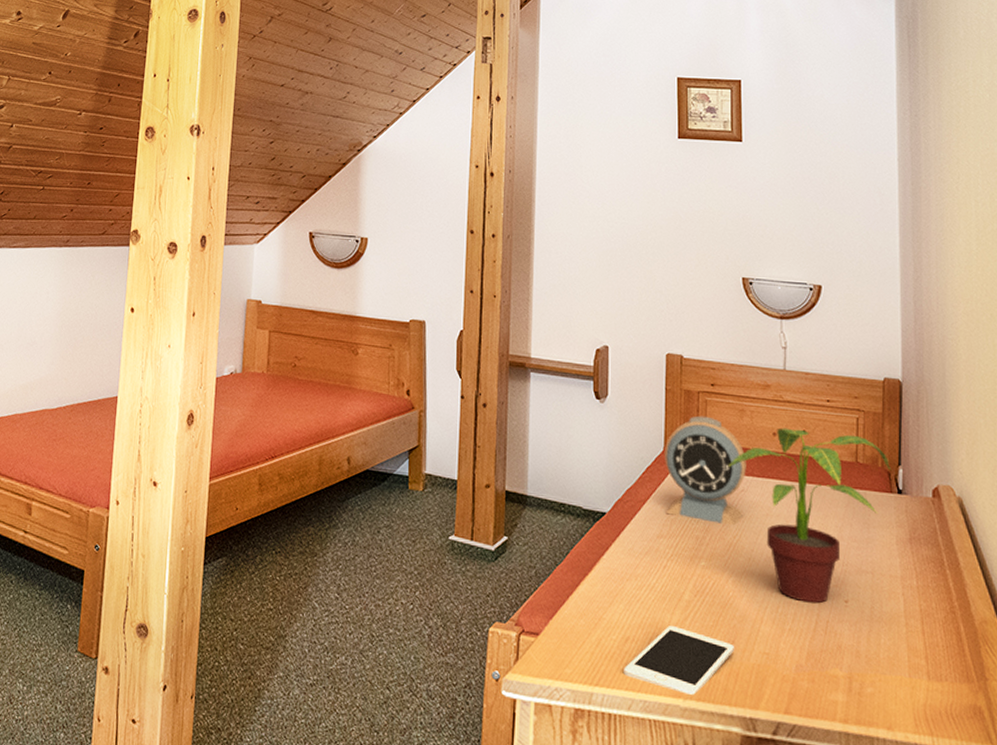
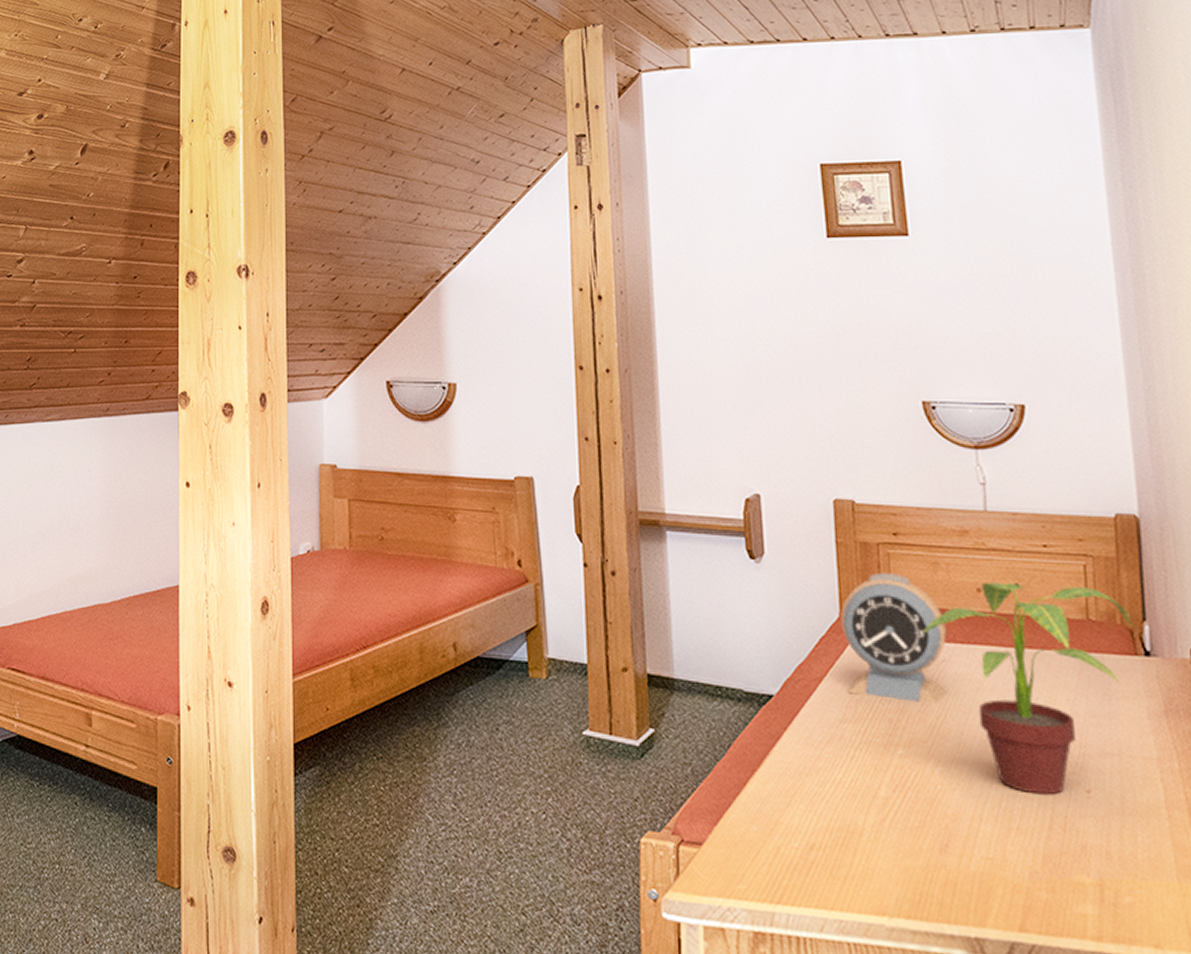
cell phone: present [624,626,734,695] -> none [811,829,948,912]

